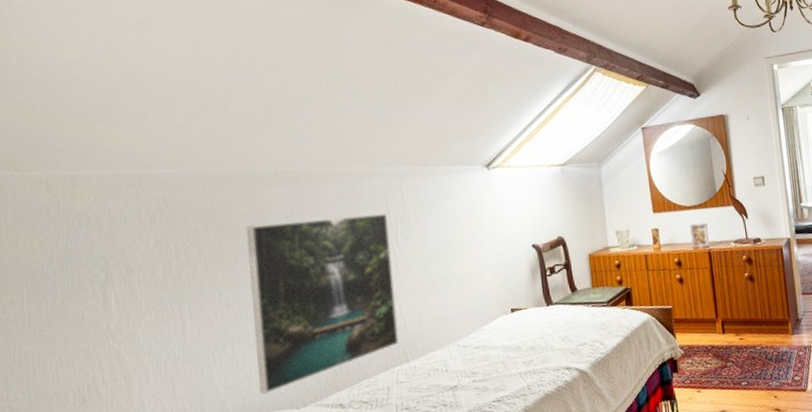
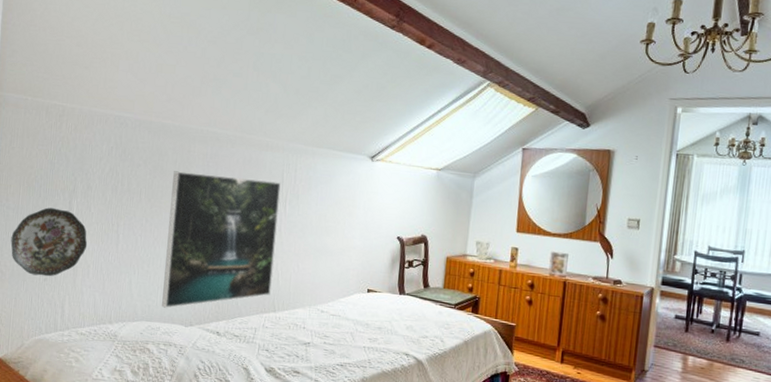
decorative plate: none [19,306,140,402] -> present [10,207,88,277]

